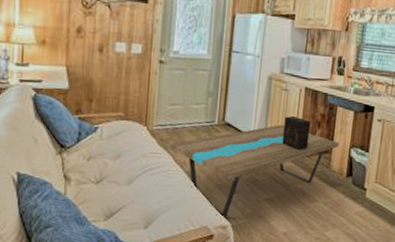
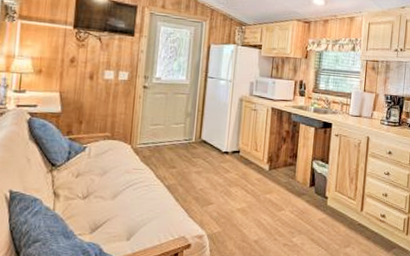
coffee table: present [170,125,340,218] -> none [152,141,303,228]
decorative box: present [282,115,311,151] -> none [252,132,277,164]

